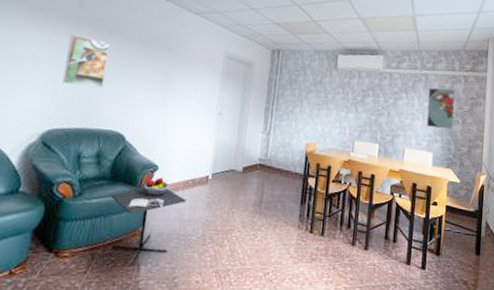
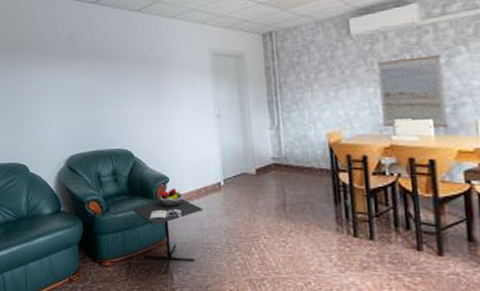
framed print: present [63,34,110,88] -> none [69,67,104,113]
wall art: none [345,93,391,151] -> present [376,54,447,128]

